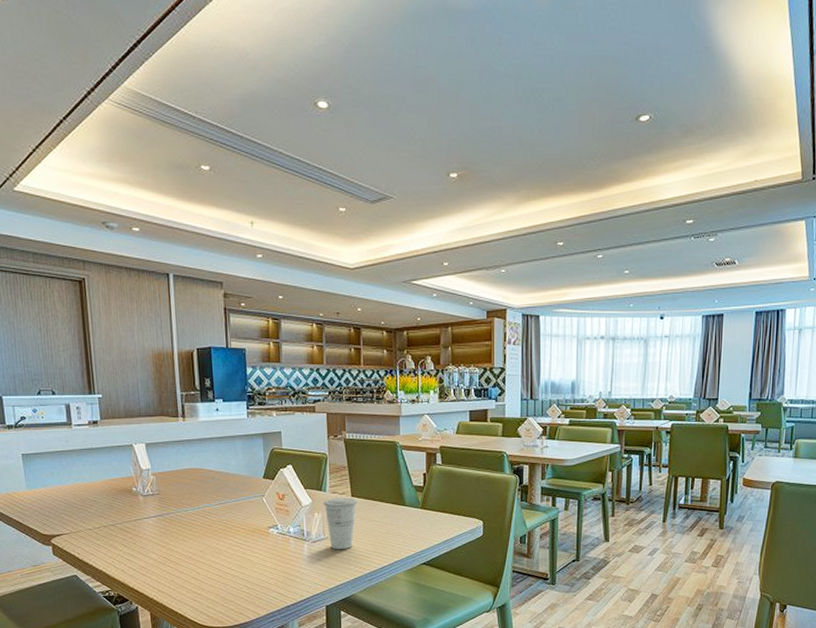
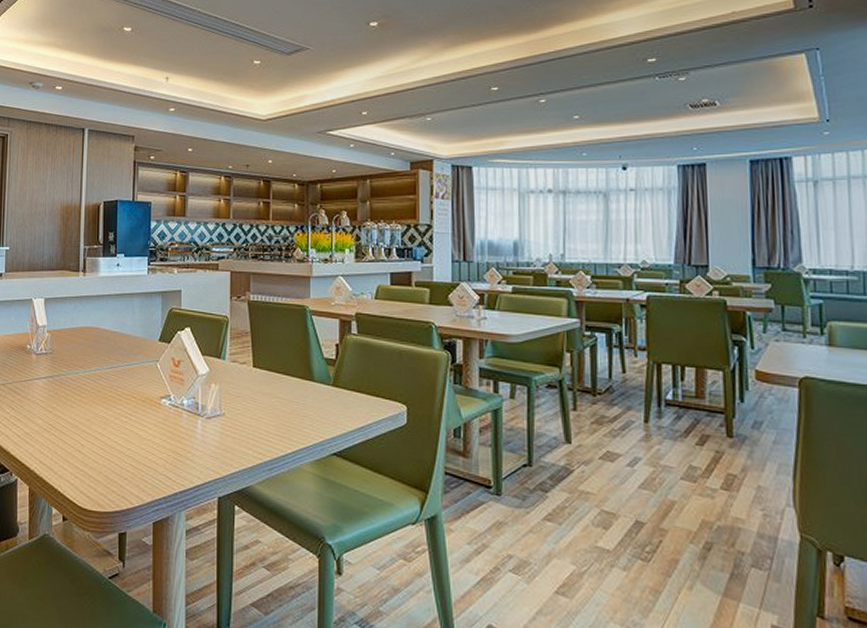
cup: present [323,497,358,550] -> none [222,367,260,430]

